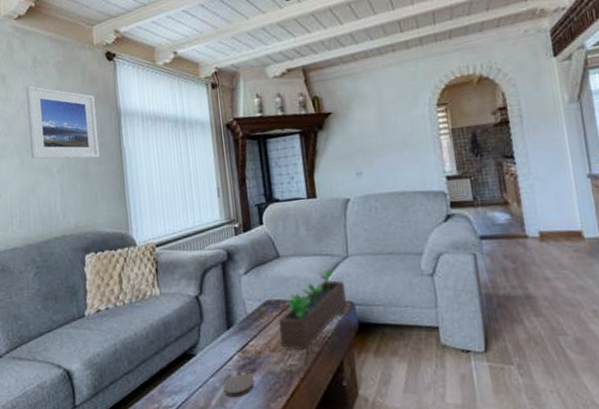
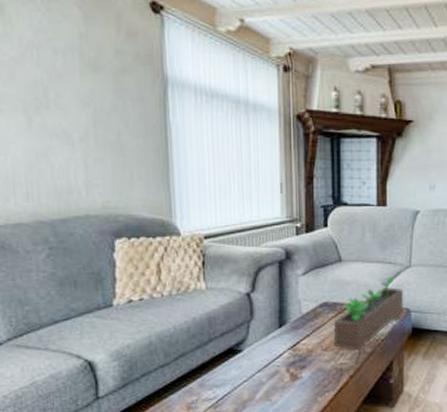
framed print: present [26,85,100,159] -> none [34,24,137,130]
coaster: present [223,374,254,397] -> none [270,370,303,391]

